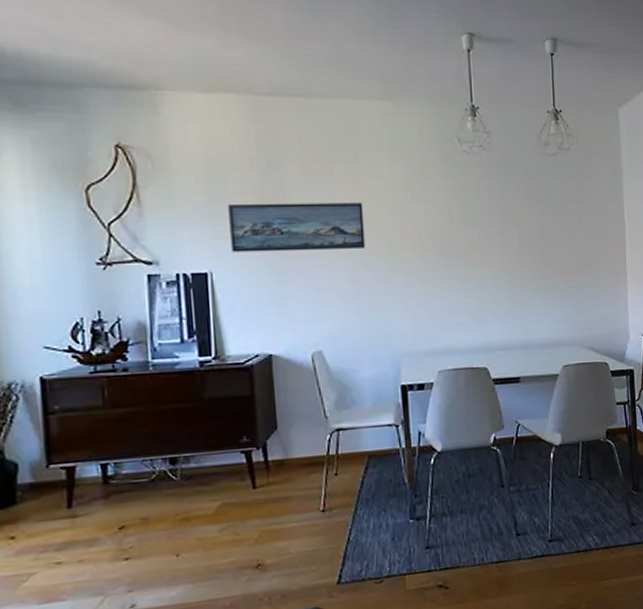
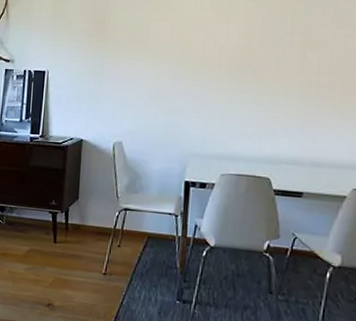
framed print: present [228,203,366,253] -> none [65,19,173,60]

